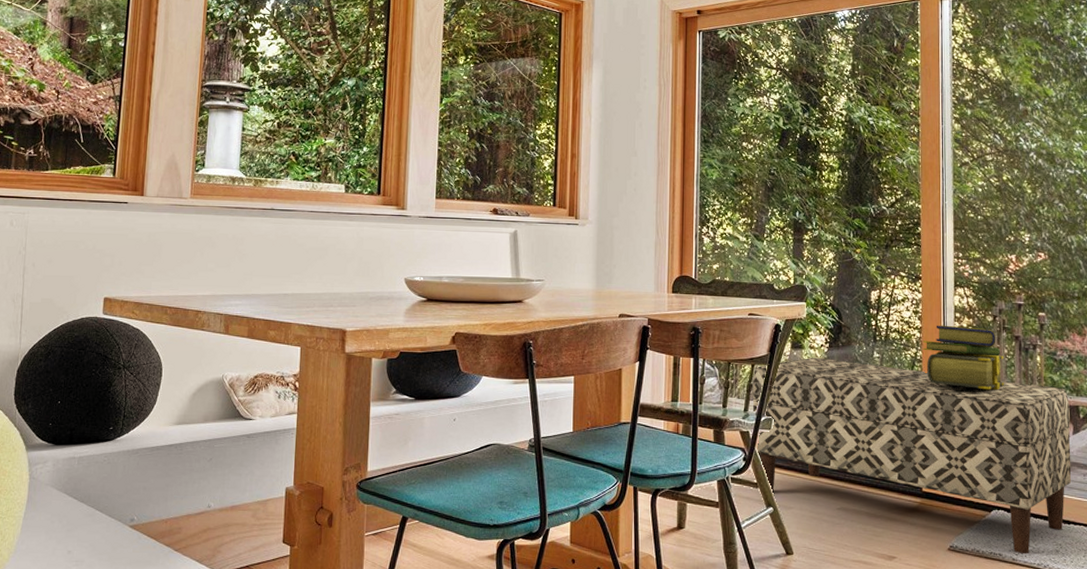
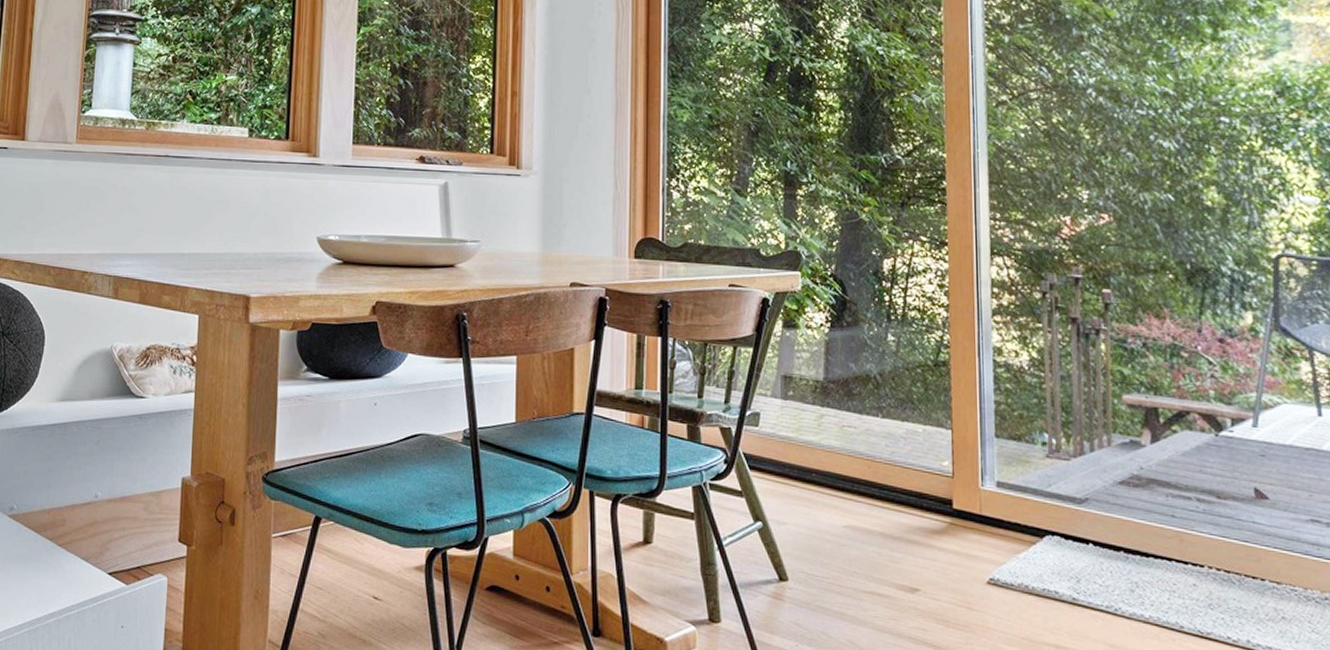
bench: present [752,357,1072,554] -> none [734,339,1150,594]
stack of books: present [922,325,1004,390] -> none [950,302,1058,385]

